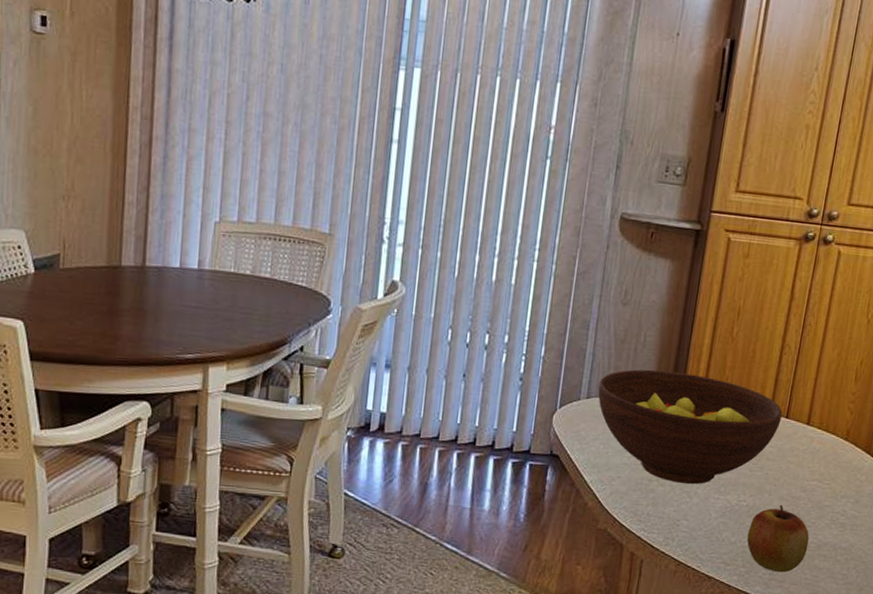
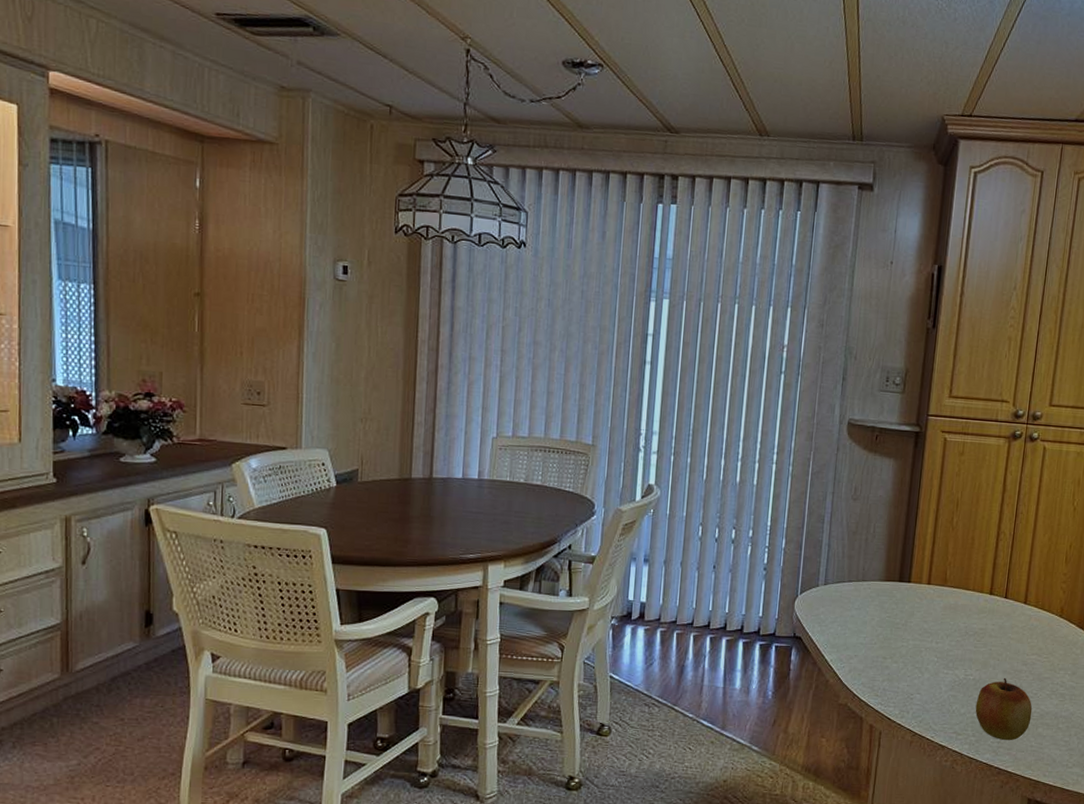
fruit bowl: present [597,369,782,485] -> none [834,557,1001,661]

